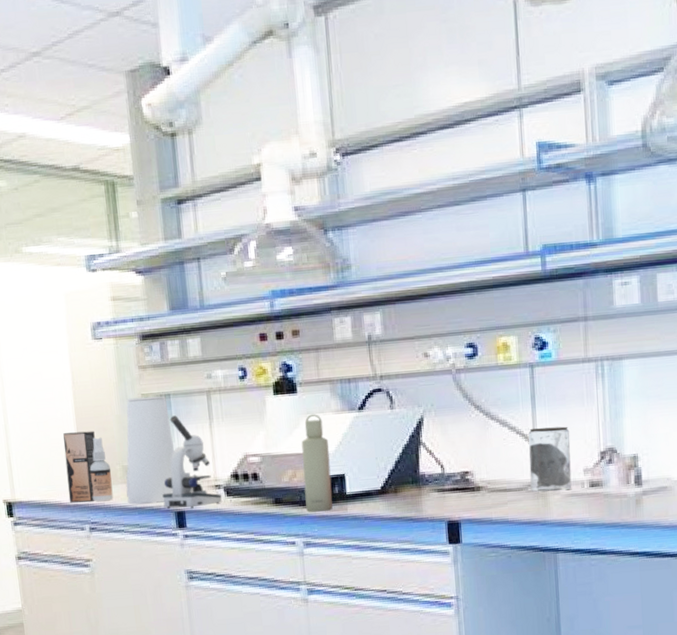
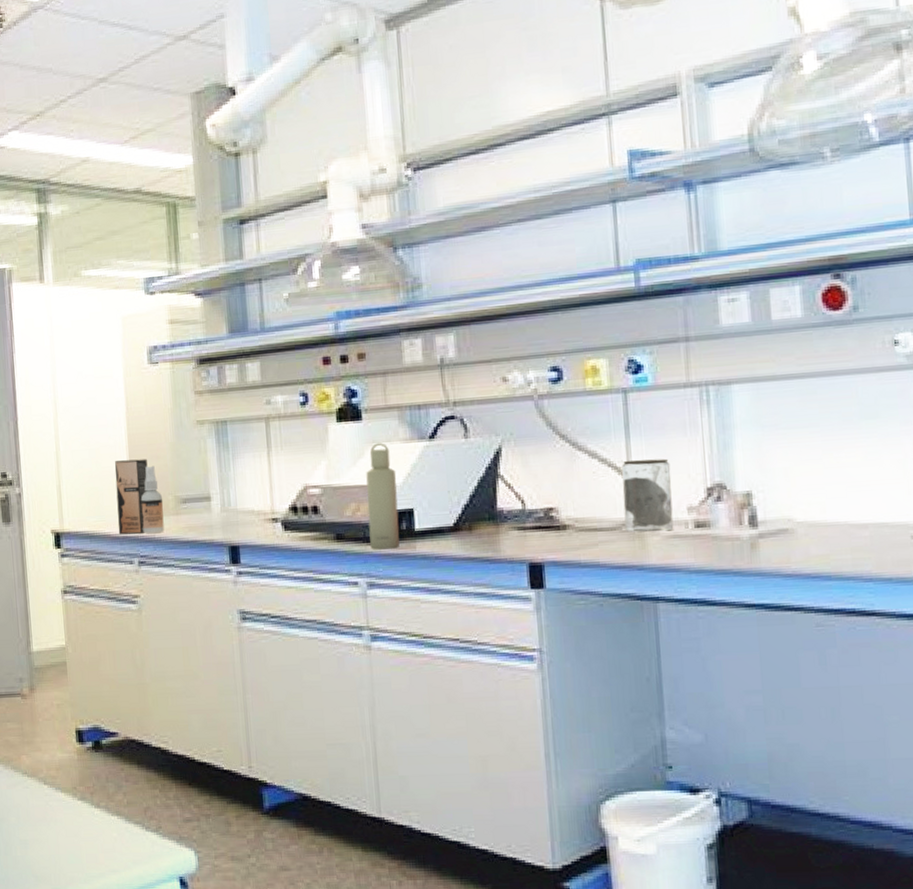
container: present [126,396,174,505] -> none [178,423,229,538]
microscope: present [162,415,222,509] -> none [216,443,279,544]

